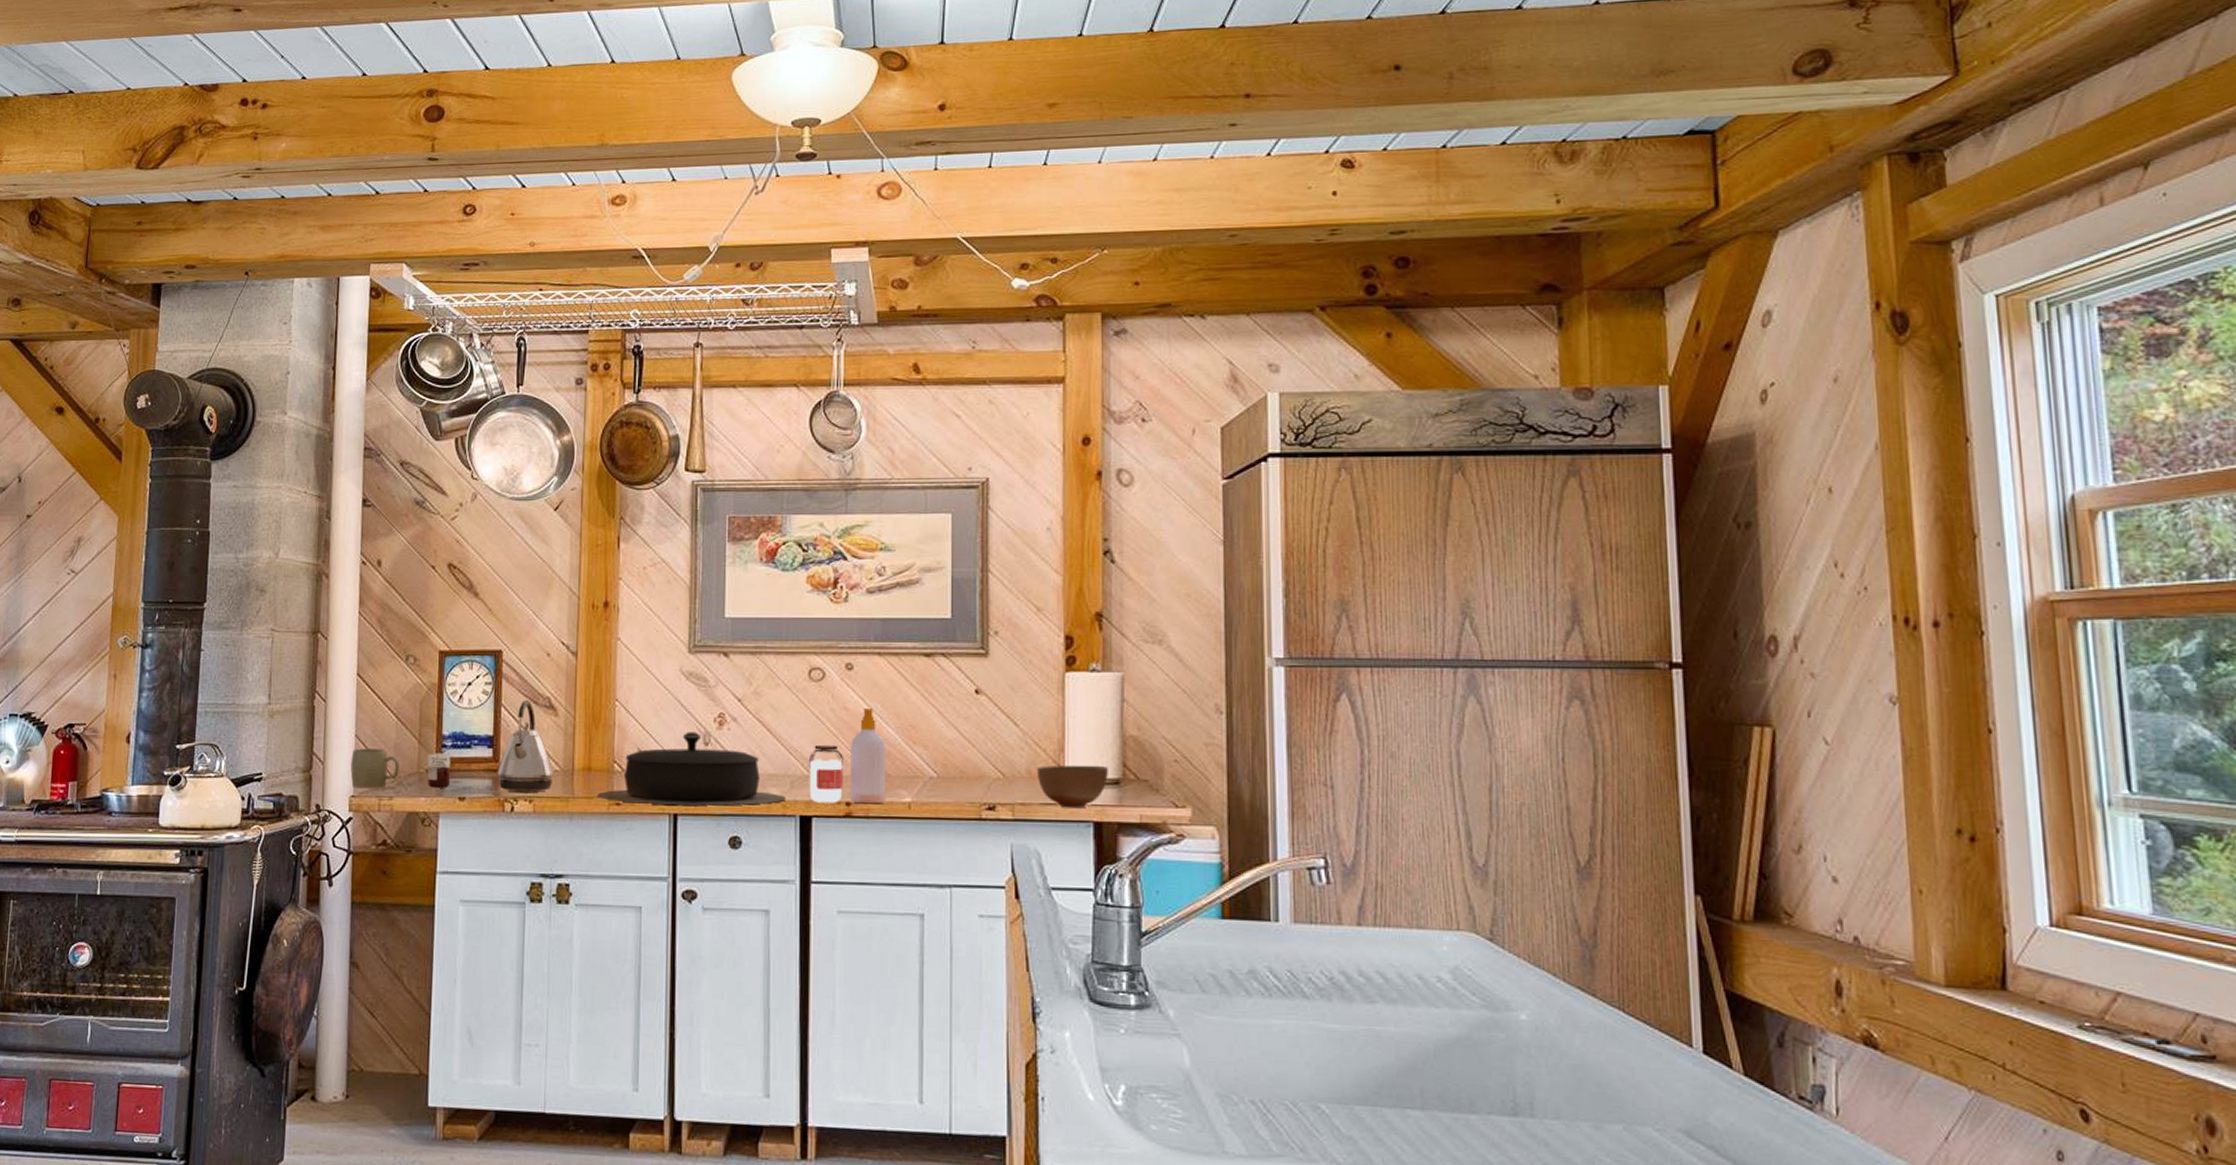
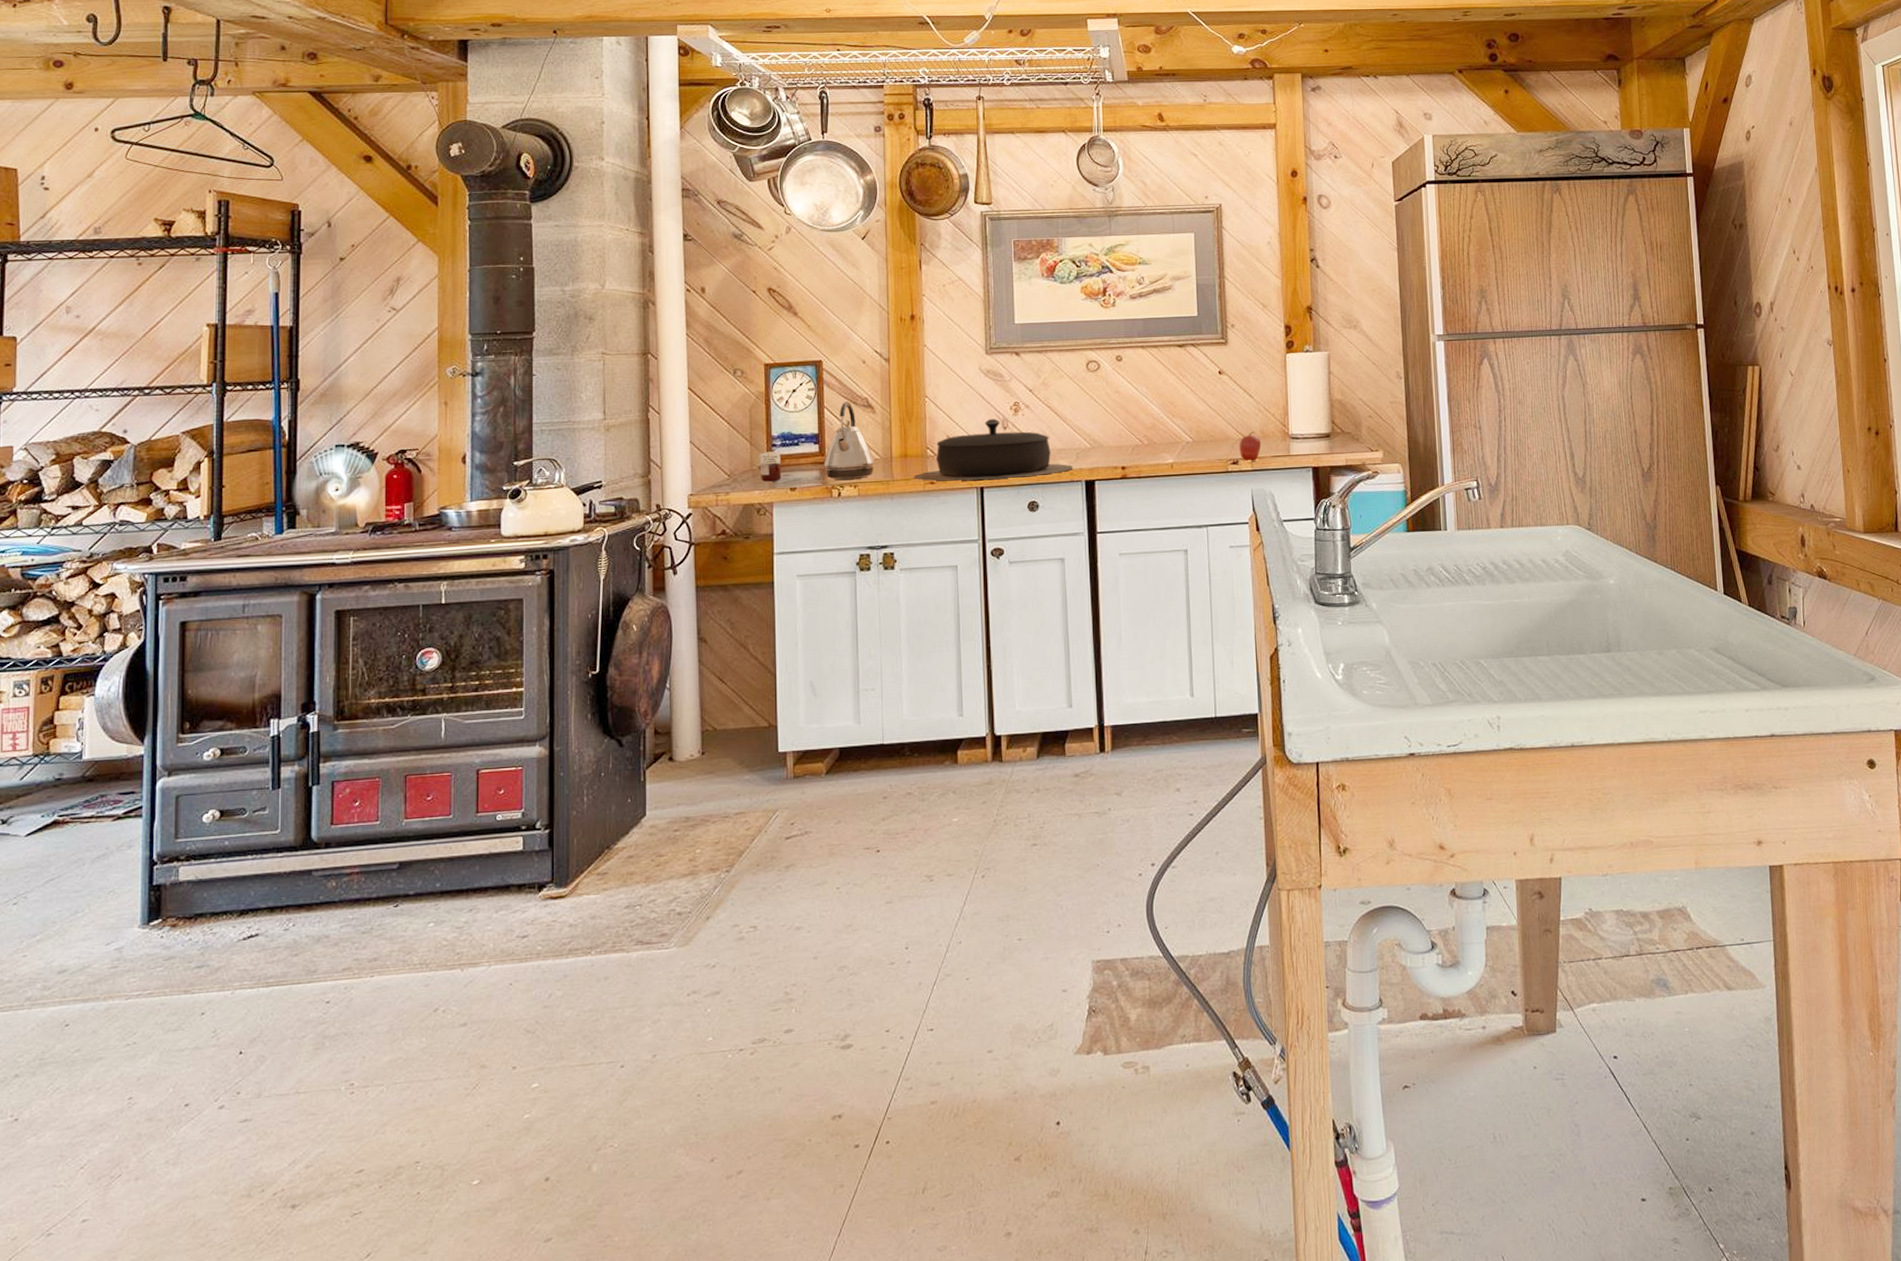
mug: present [350,748,400,789] -> none [687,452,734,488]
jar: present [808,744,845,803] -> none [1089,421,1119,469]
soap bottle: present [850,707,886,804] -> none [1123,390,1153,467]
fruit: none [998,769,1027,808] -> present [1239,431,1262,462]
bowl: present [1036,764,1108,808] -> none [1268,423,1321,458]

